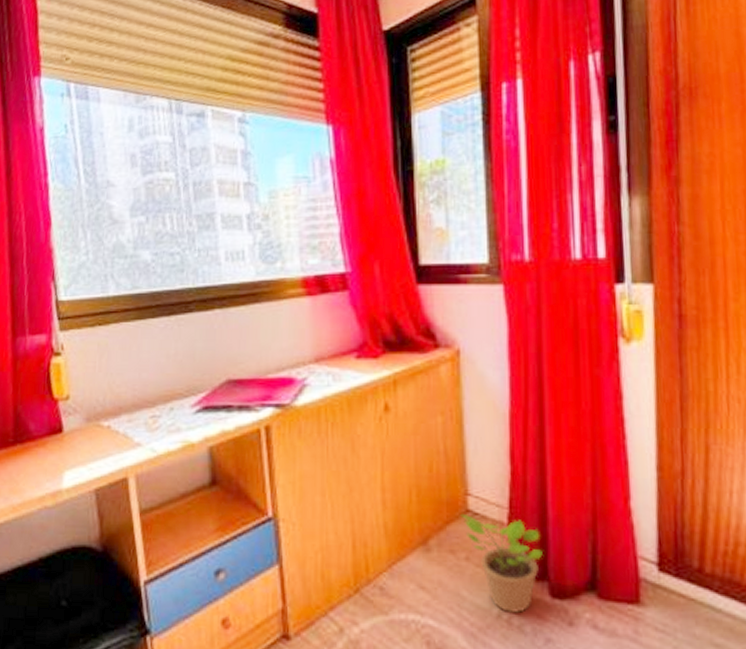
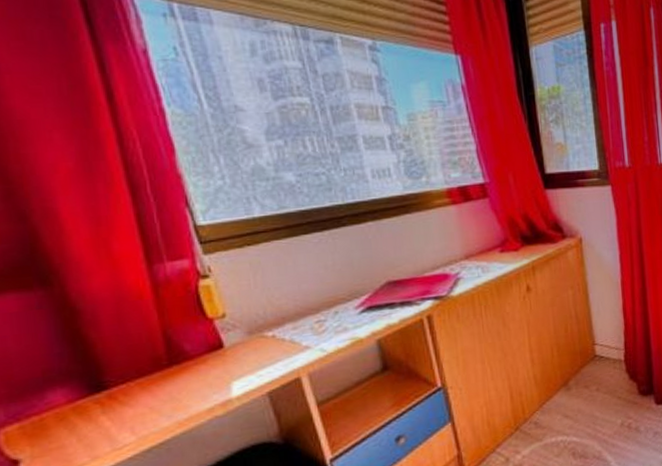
potted plant: present [460,513,543,614] -> none [590,356,649,421]

